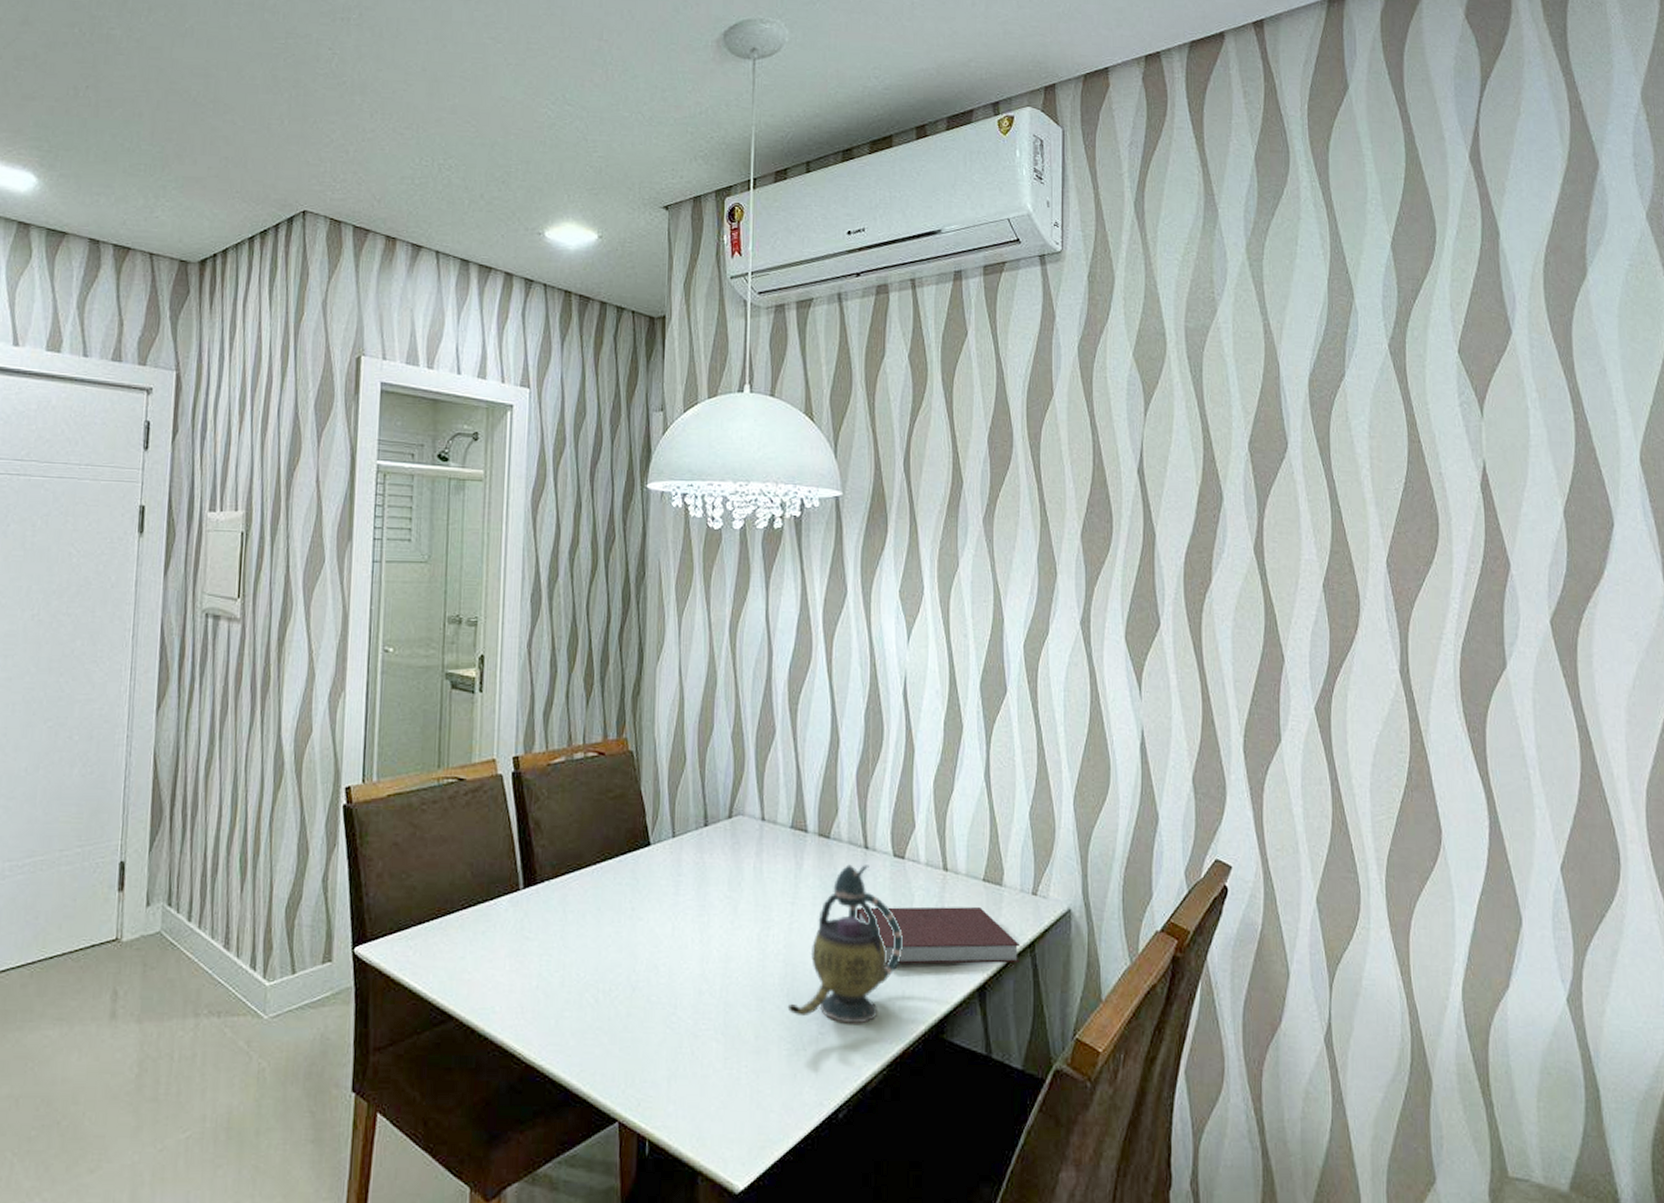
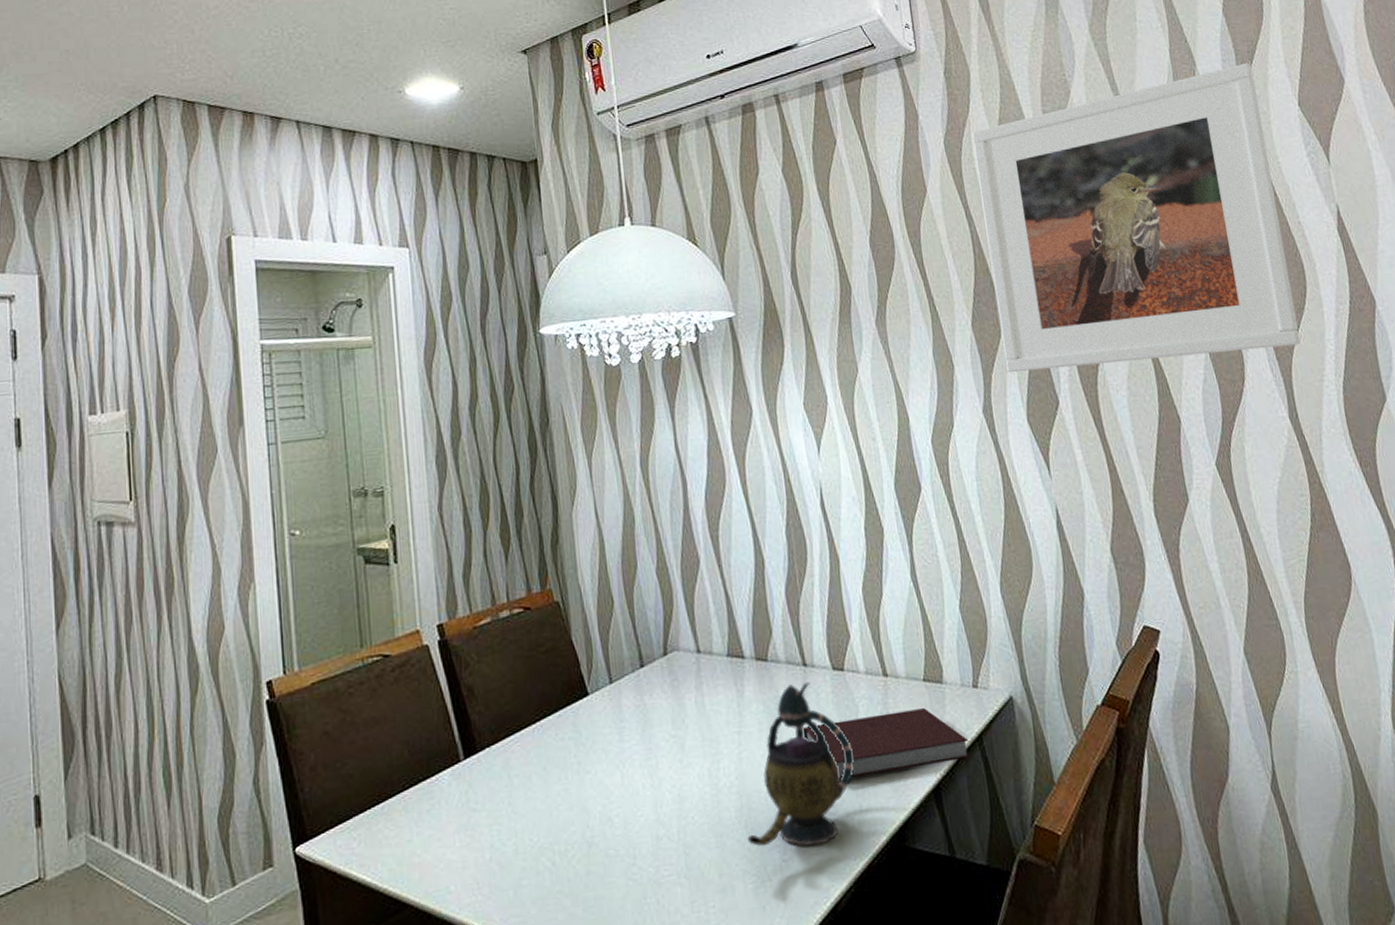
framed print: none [1107,301,1424,599] -> present [971,62,1301,373]

